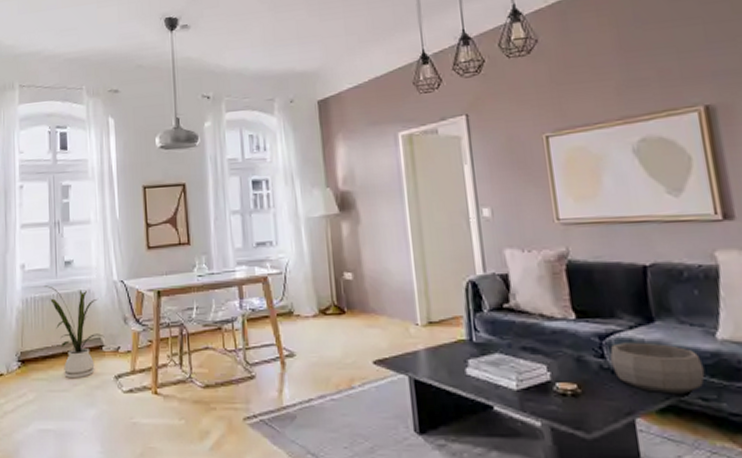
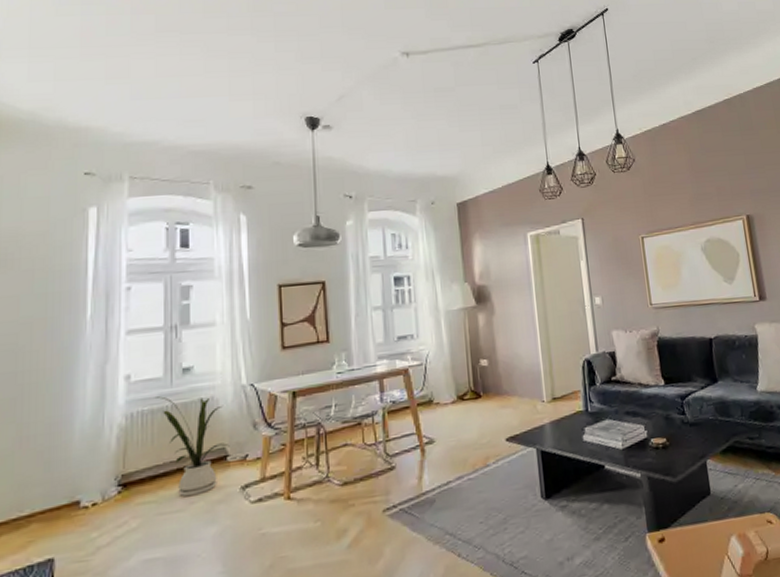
decorative bowl: present [610,342,706,394] -> none [688,398,751,438]

